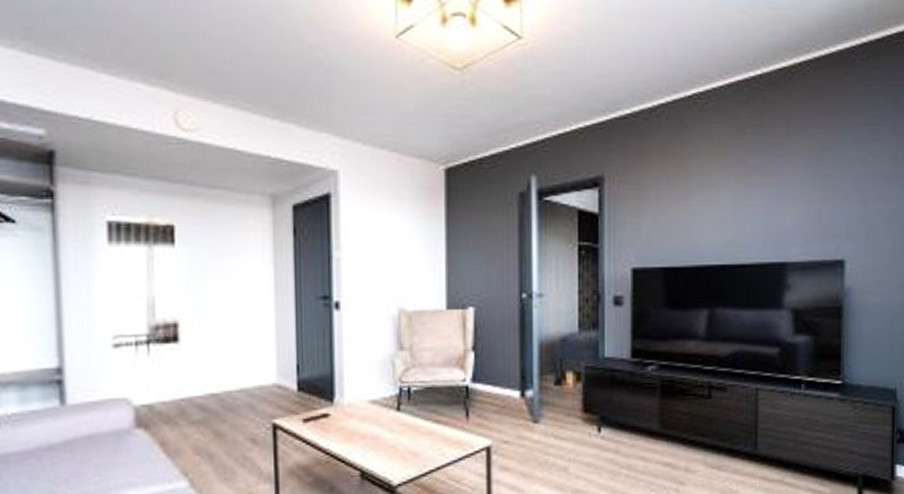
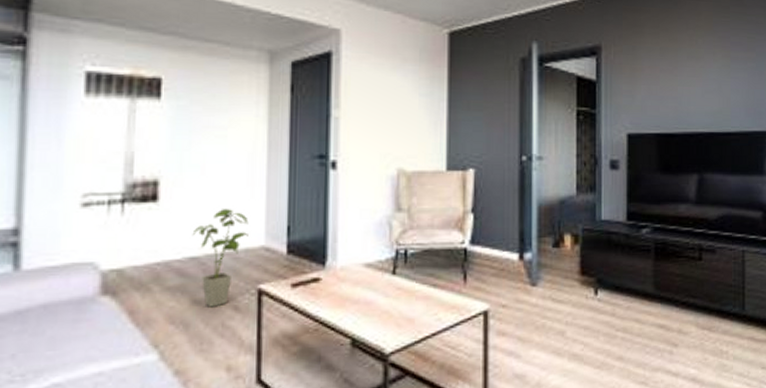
house plant: none [211,349,261,440] -> present [192,209,249,307]

